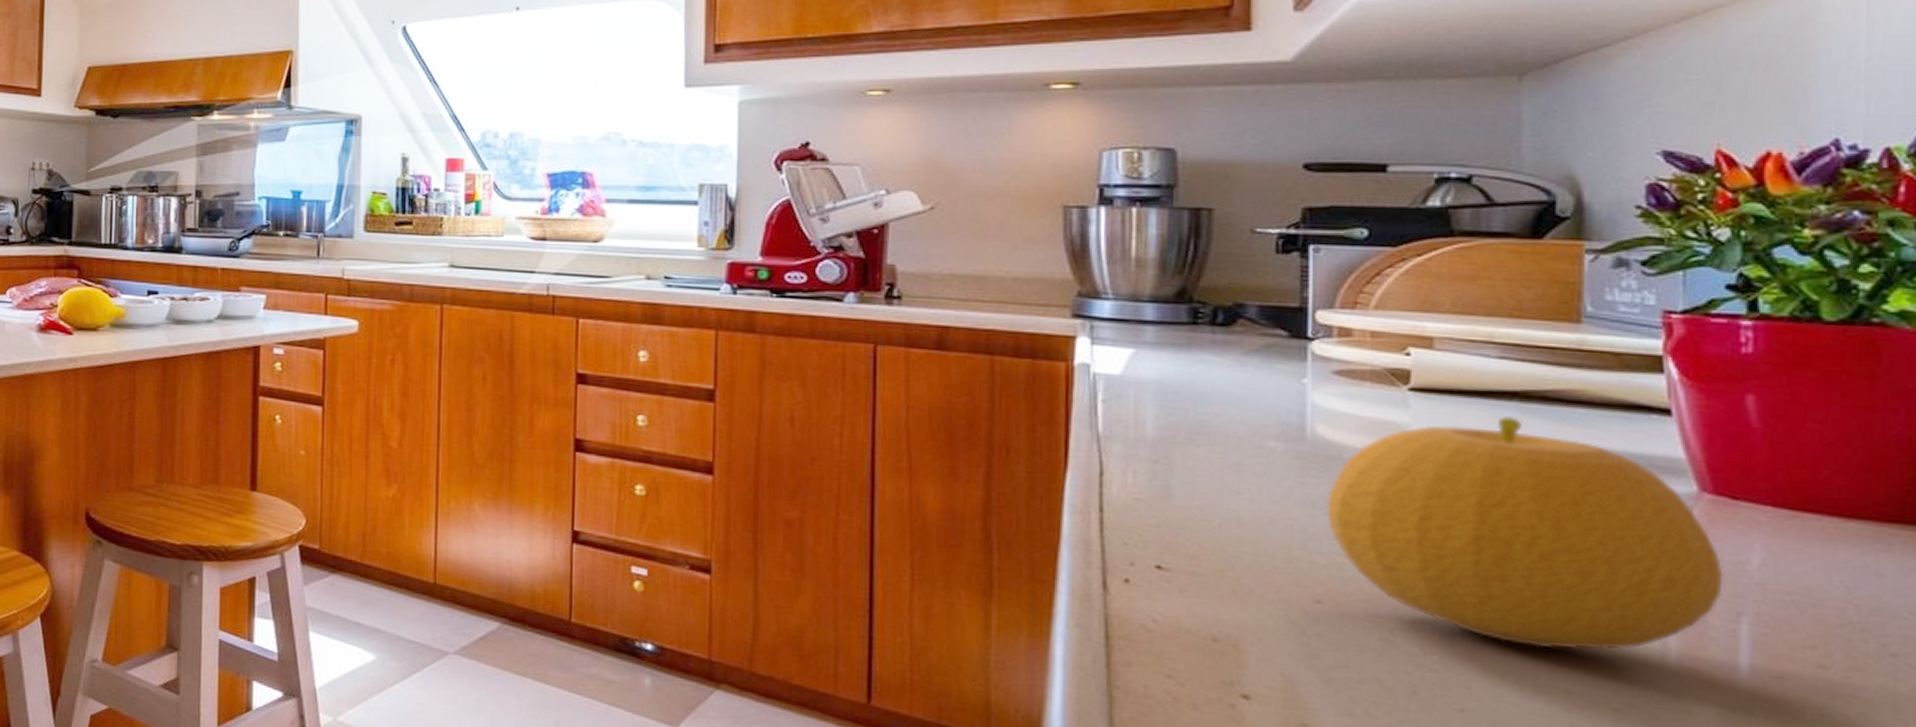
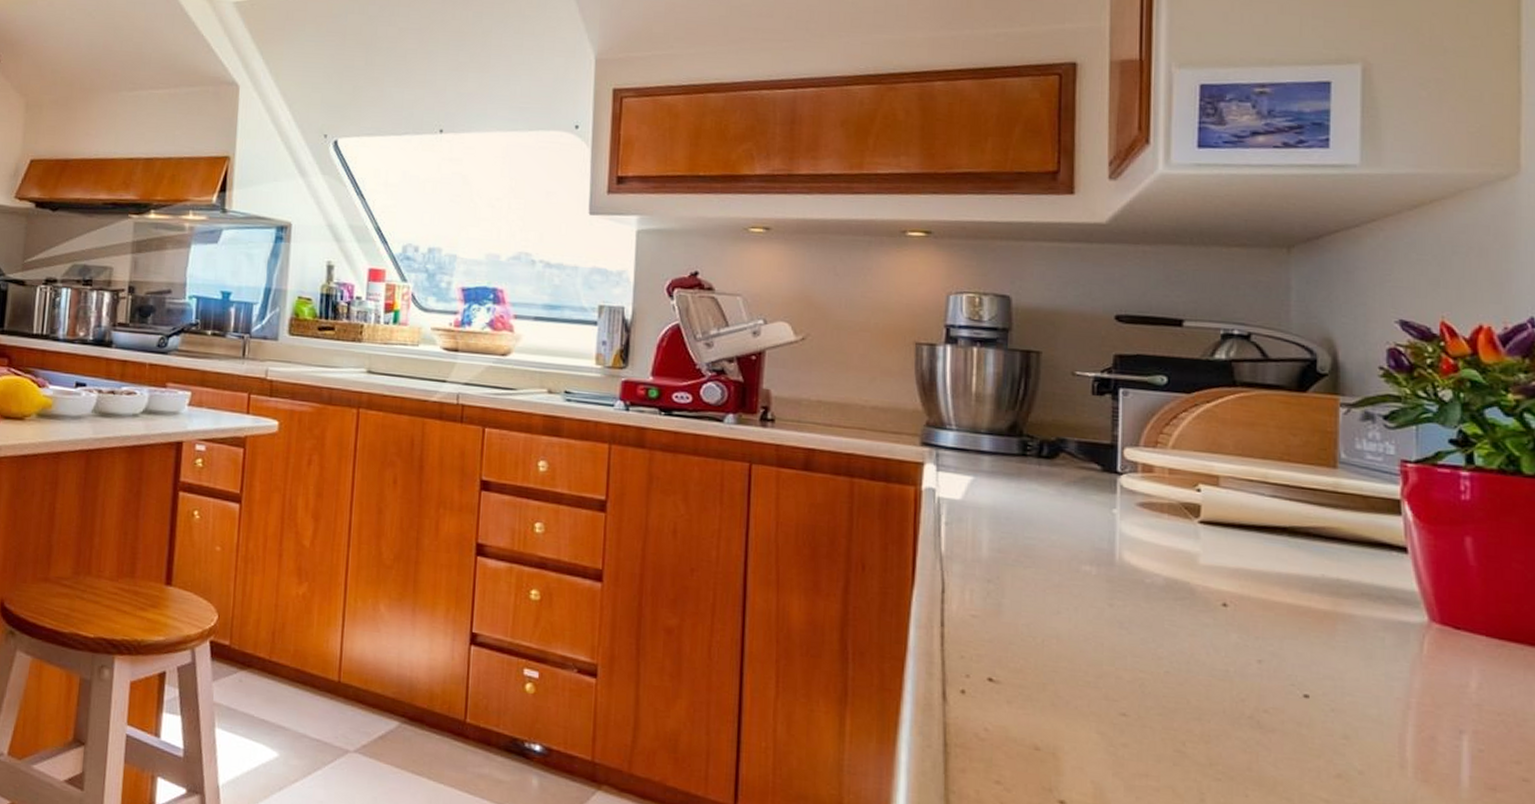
fruit: present [1326,416,1724,650] -> none [1131,549,1449,763]

